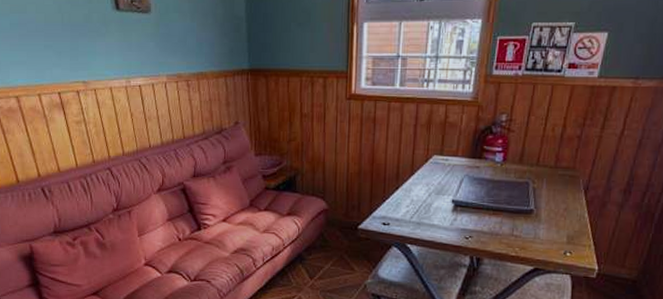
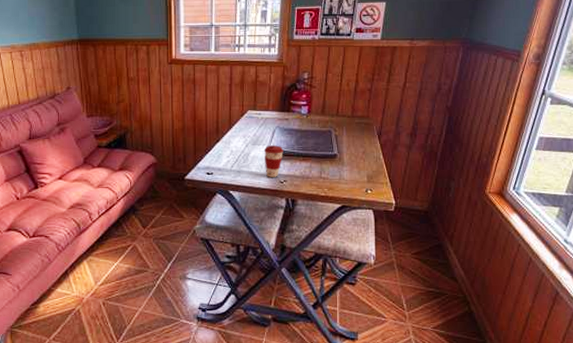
coffee cup: none [448,196,471,232] -> present [263,145,283,177]

